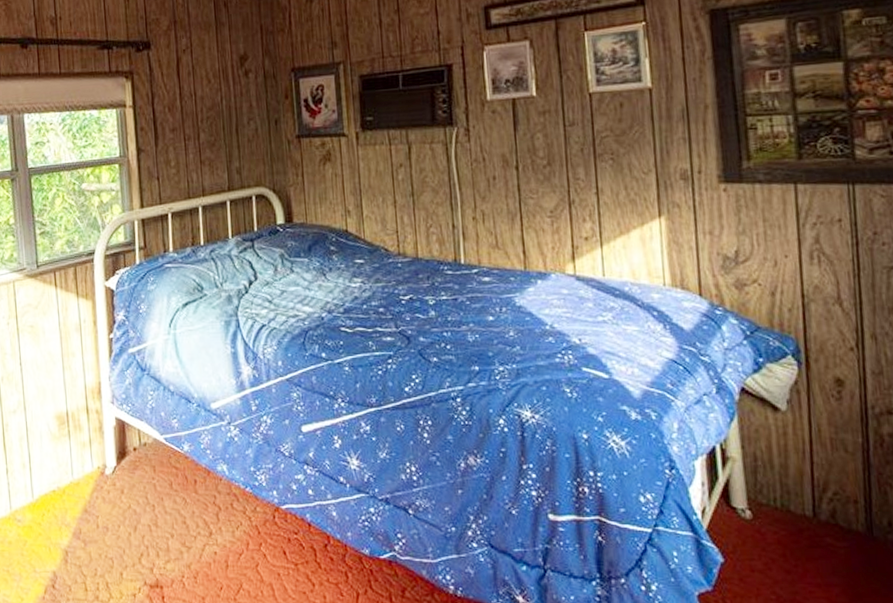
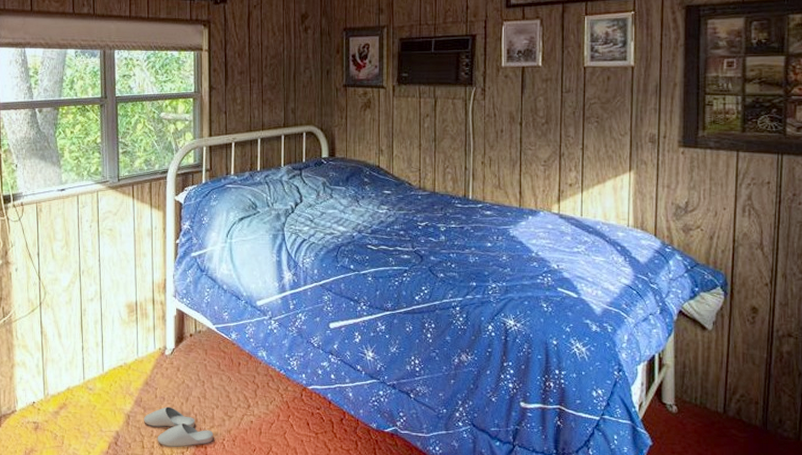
slippers: none [84,538,171,588] -> present [143,406,214,447]

